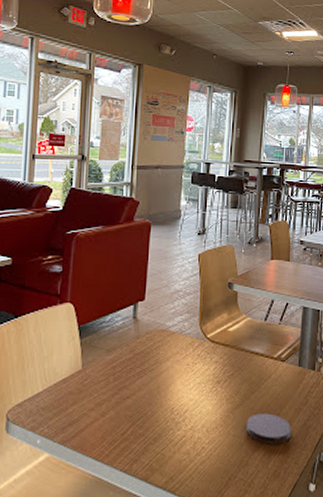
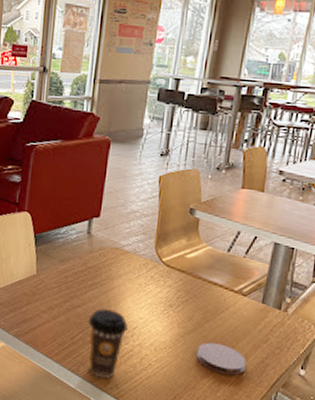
coffee cup: none [138,394,179,473] -> present [88,308,128,378]

